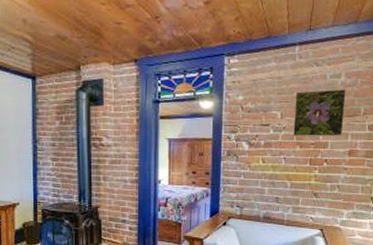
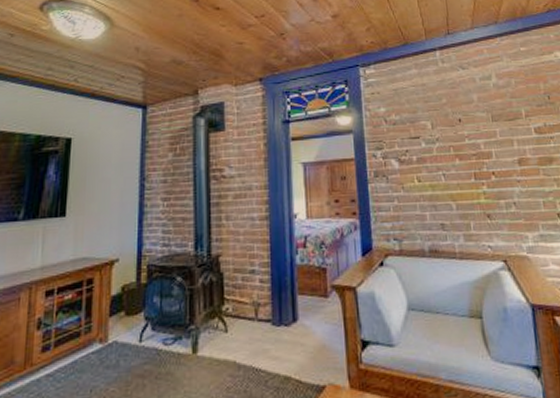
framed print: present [293,89,346,137] -> none [444,91,507,149]

